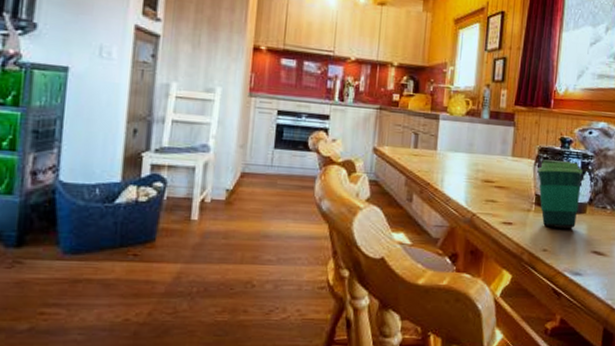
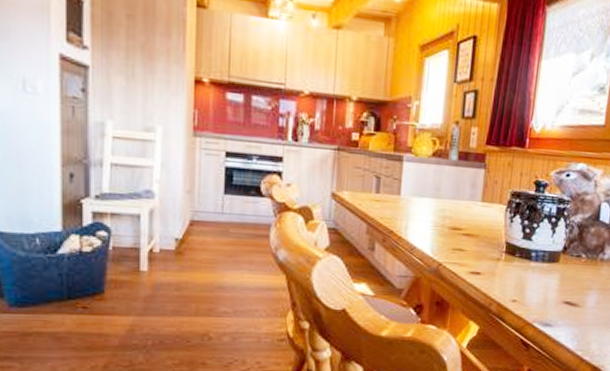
cup: present [537,160,583,229] -> none [509,205,558,279]

